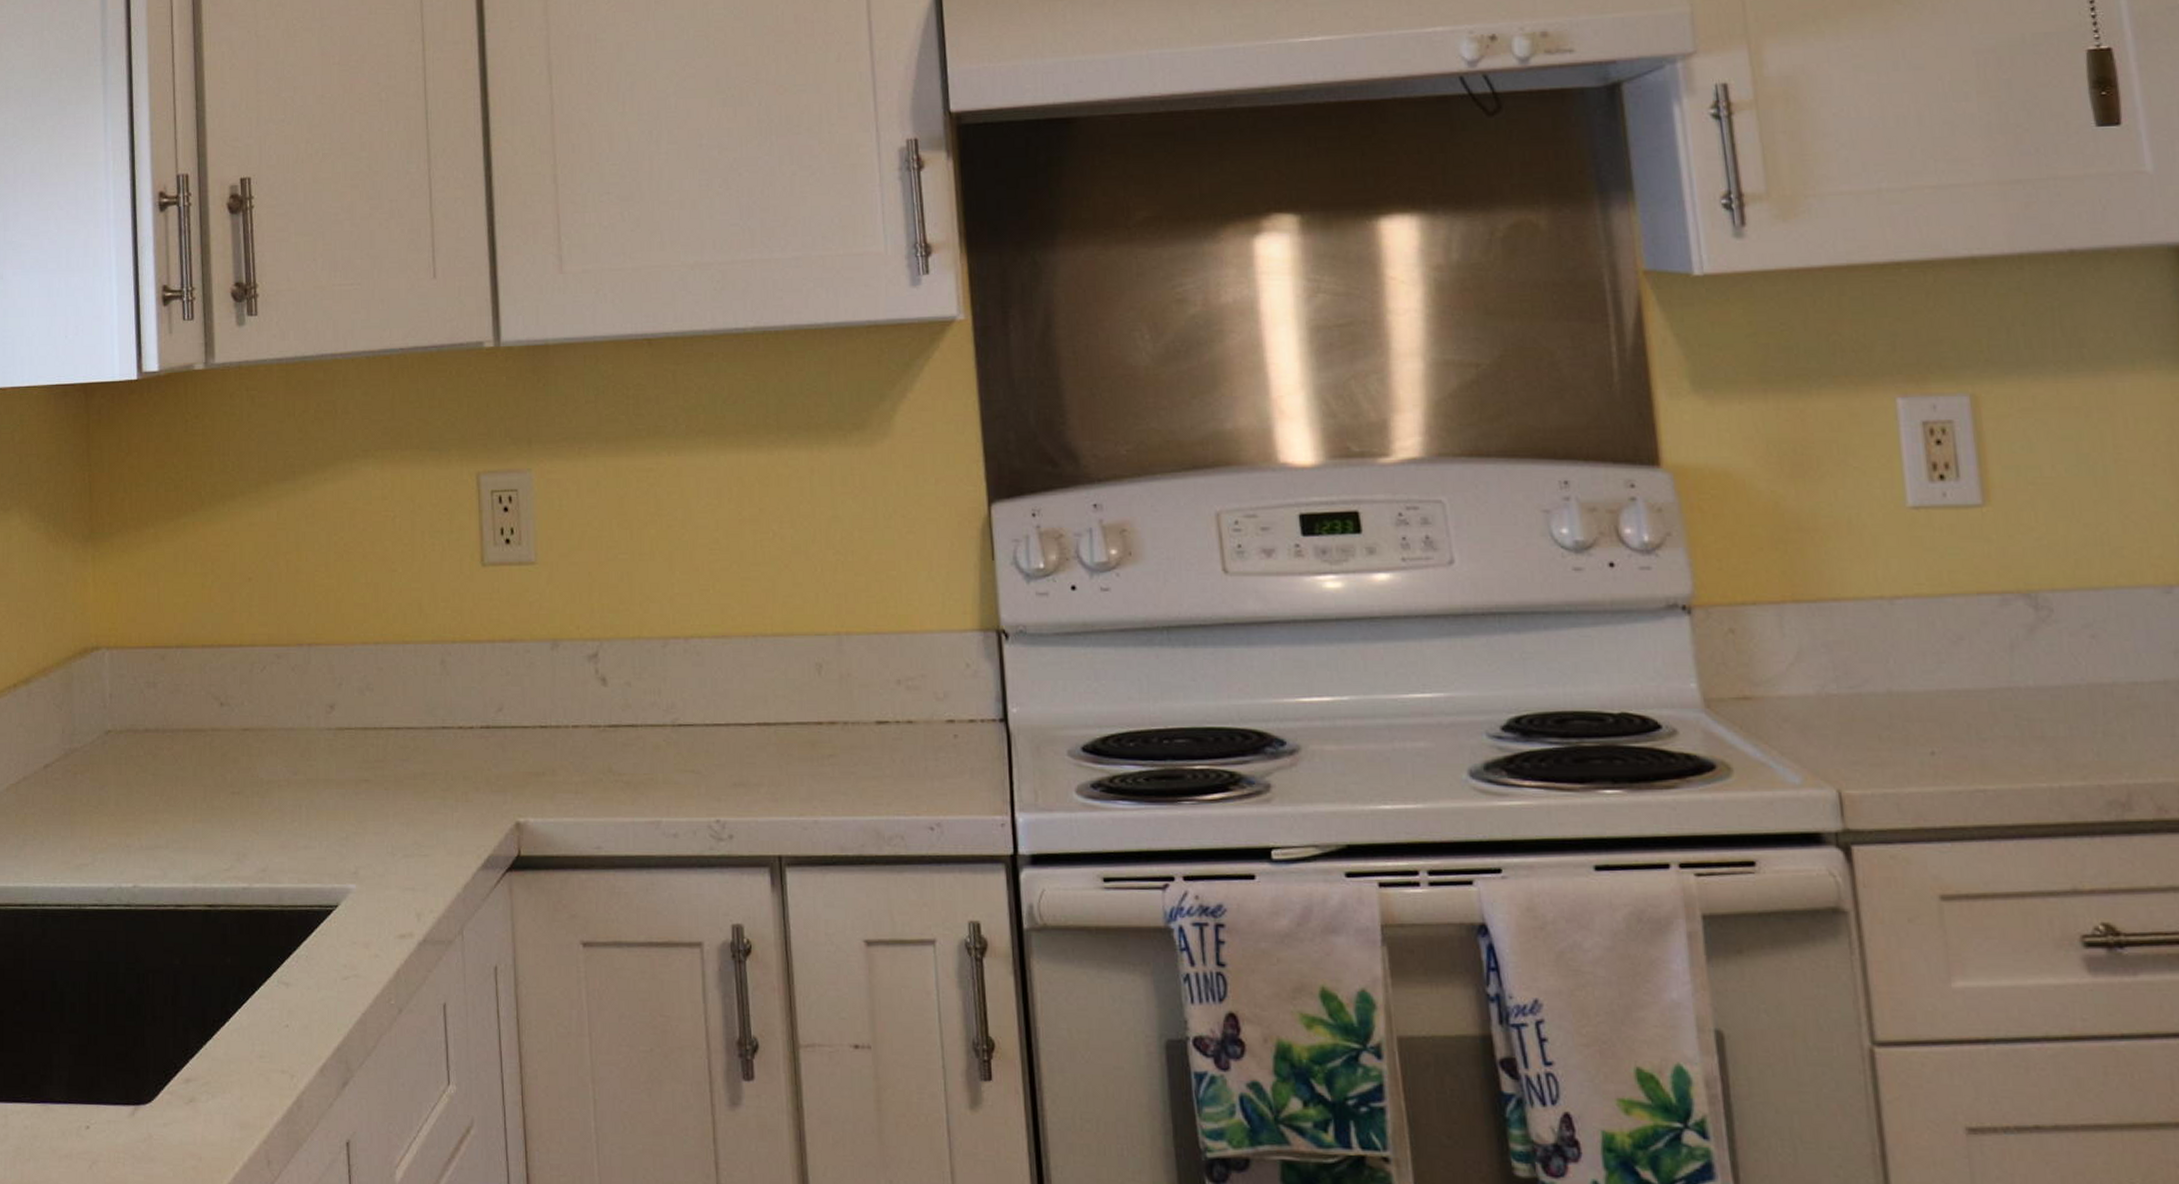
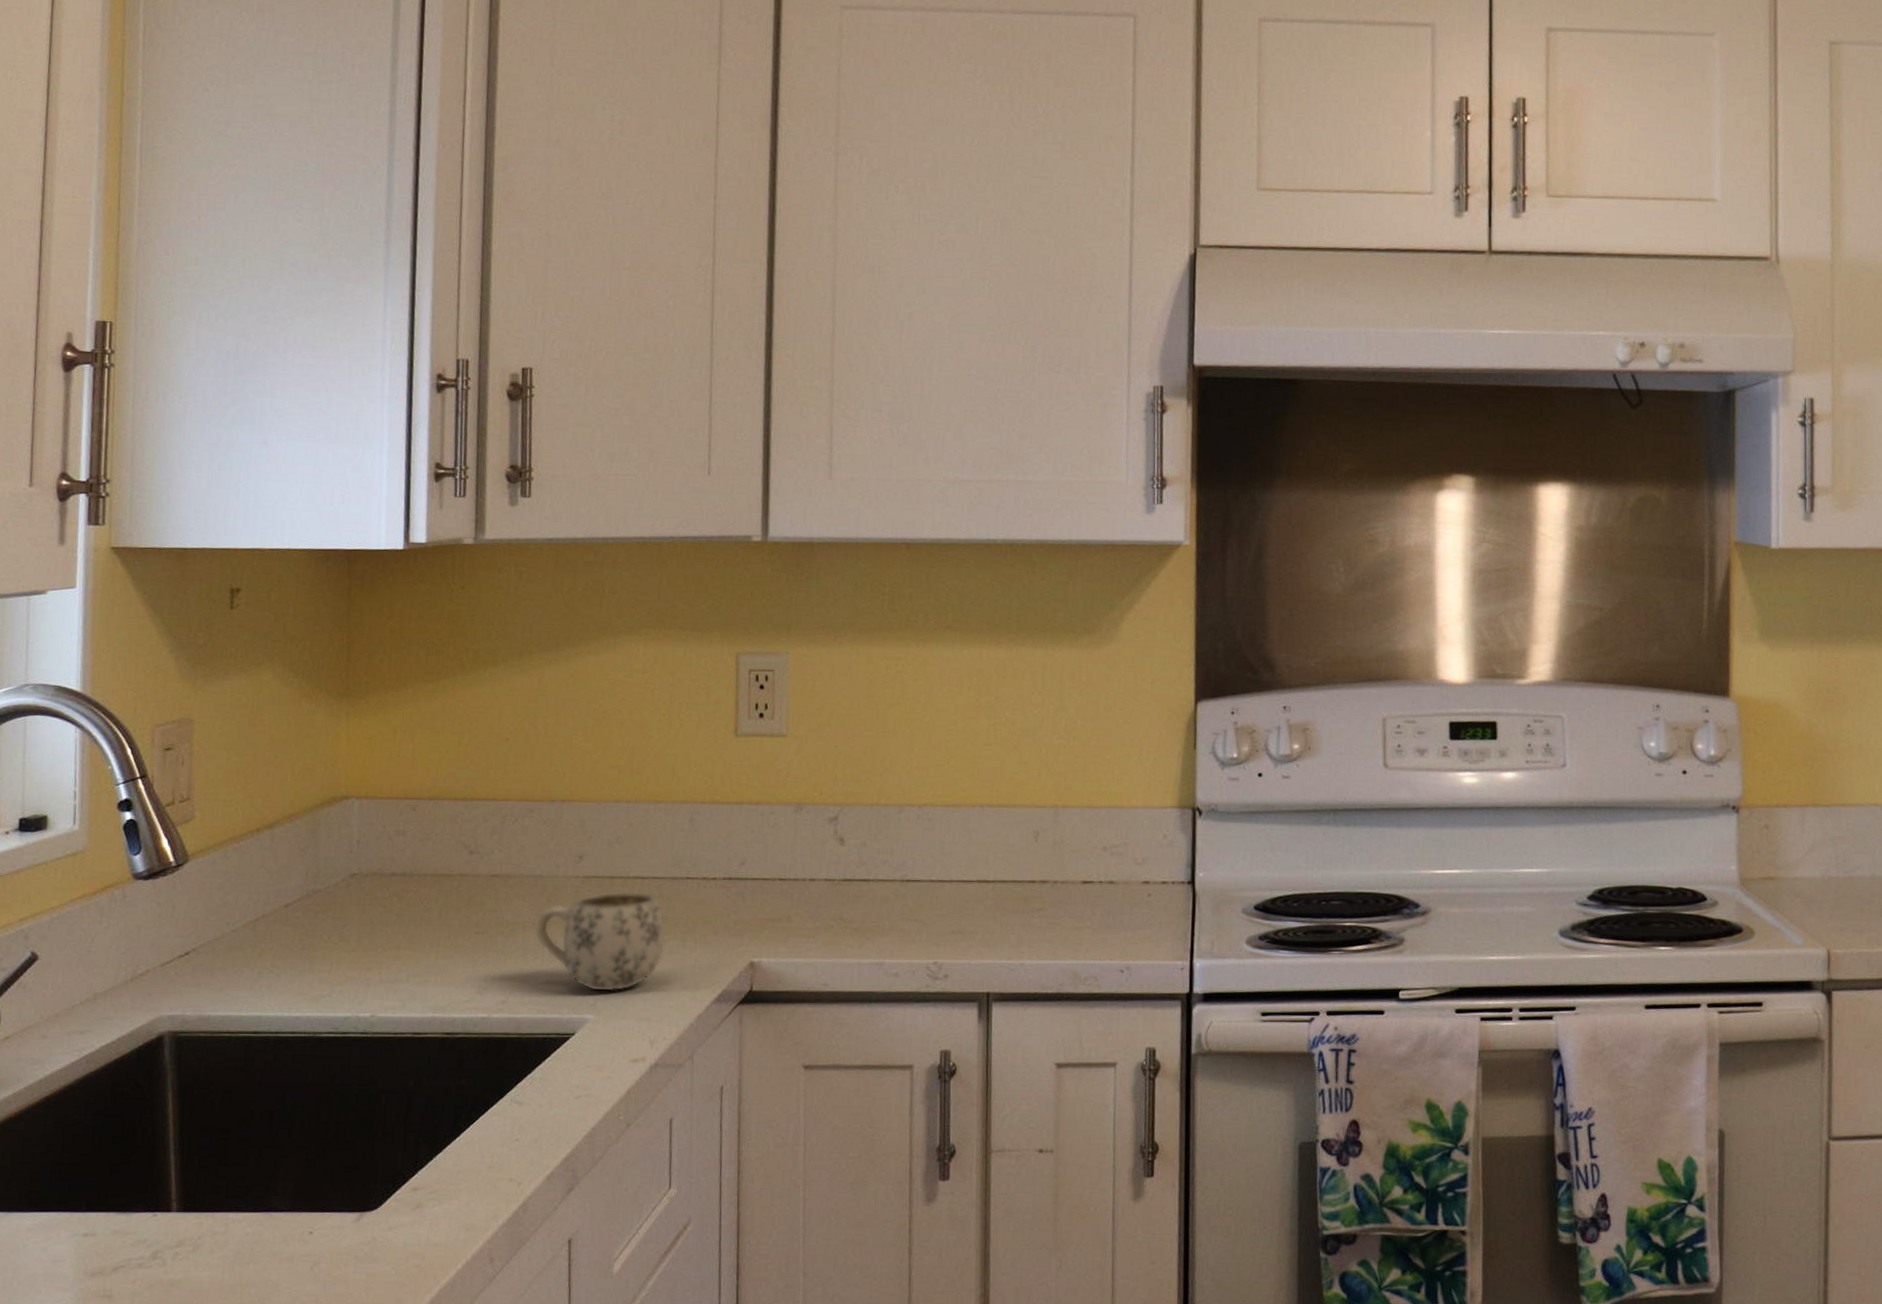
mug: none [290,743,425,858] -> present [534,890,666,992]

